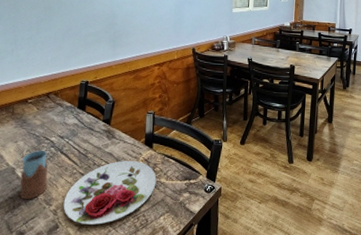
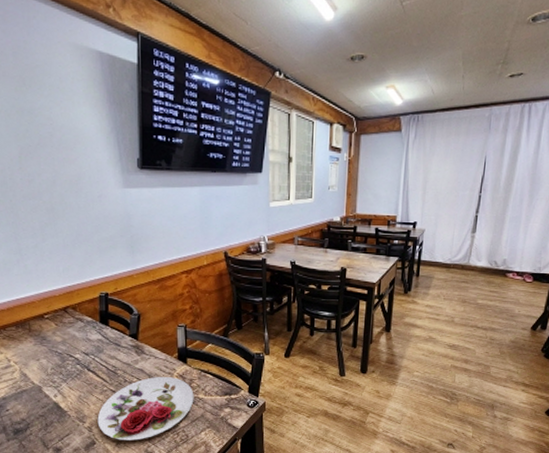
drinking glass: present [19,150,48,199] -> none [47,367,79,417]

